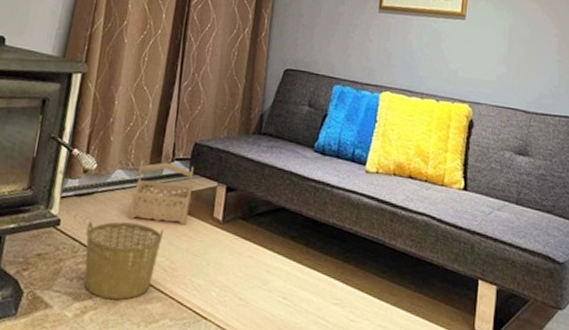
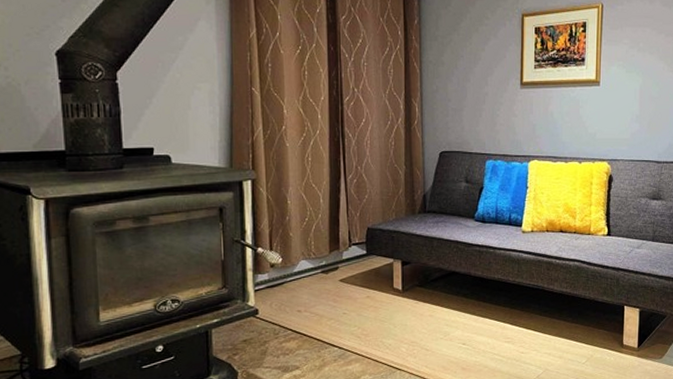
basket: present [84,221,165,301] -> none [283,302,353,367]
decorative basket: present [127,160,194,225] -> none [318,248,372,299]

